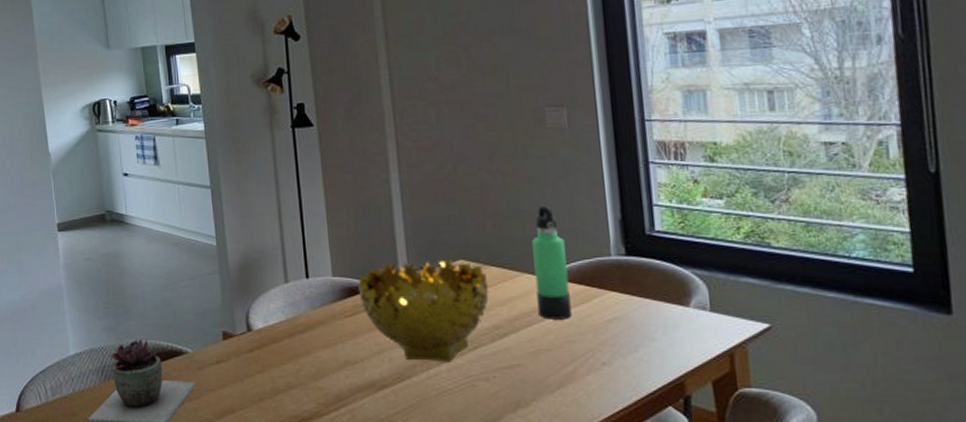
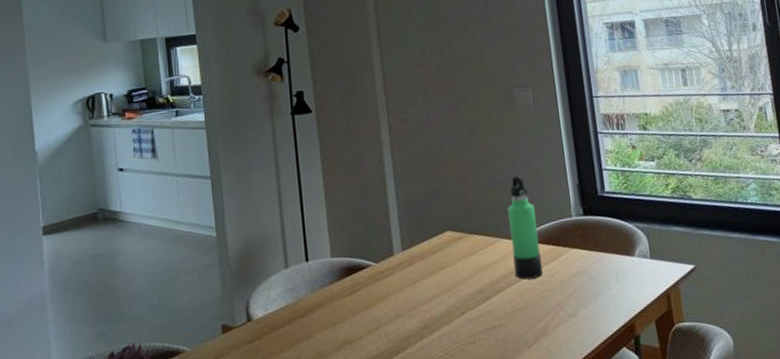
decorative bowl: present [358,259,489,362] -> none [355,231,473,333]

